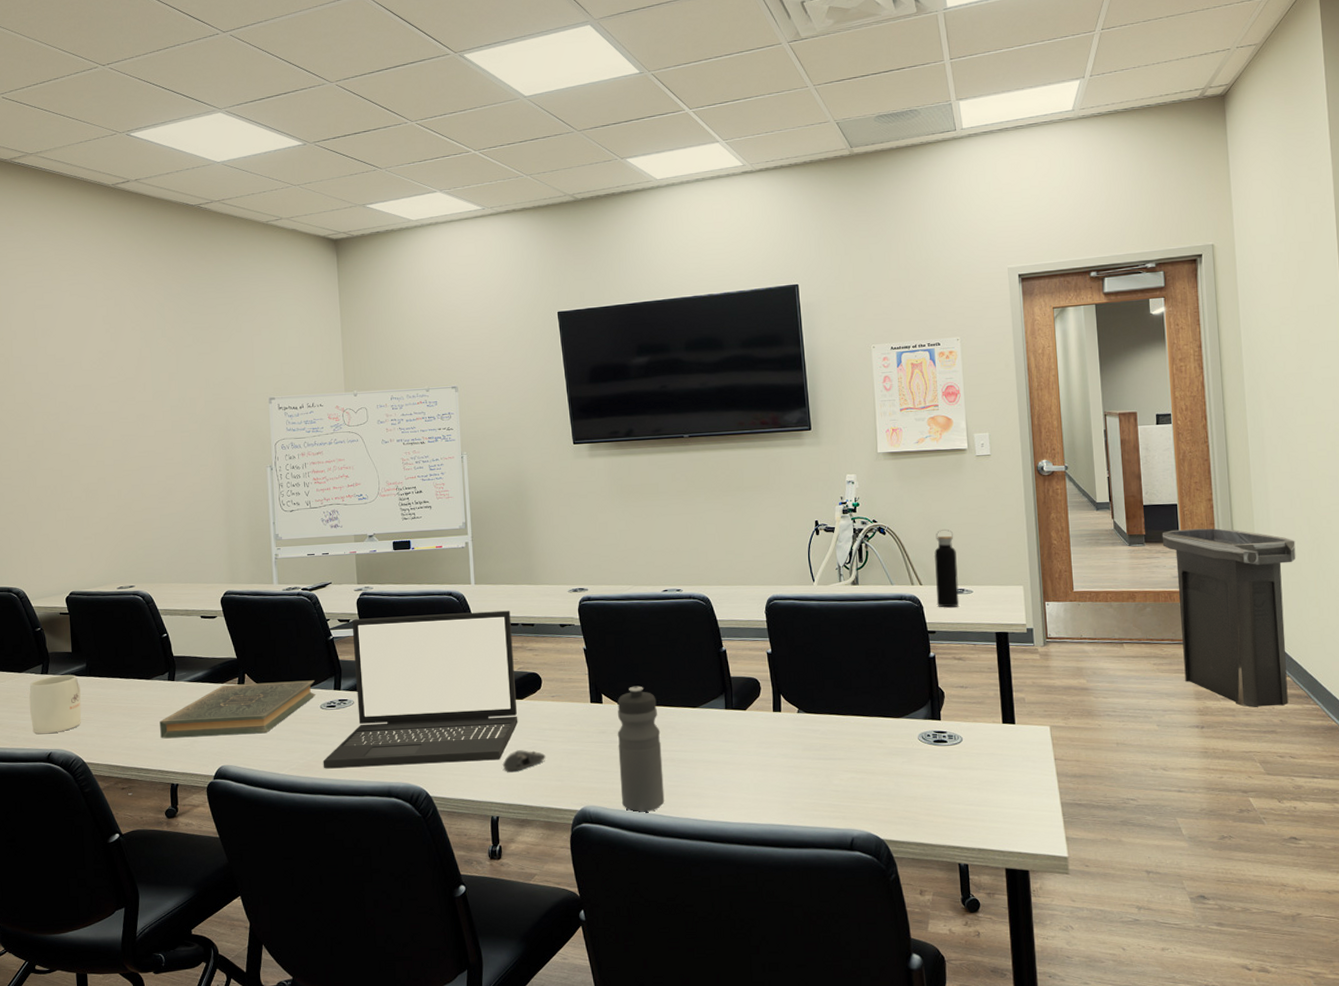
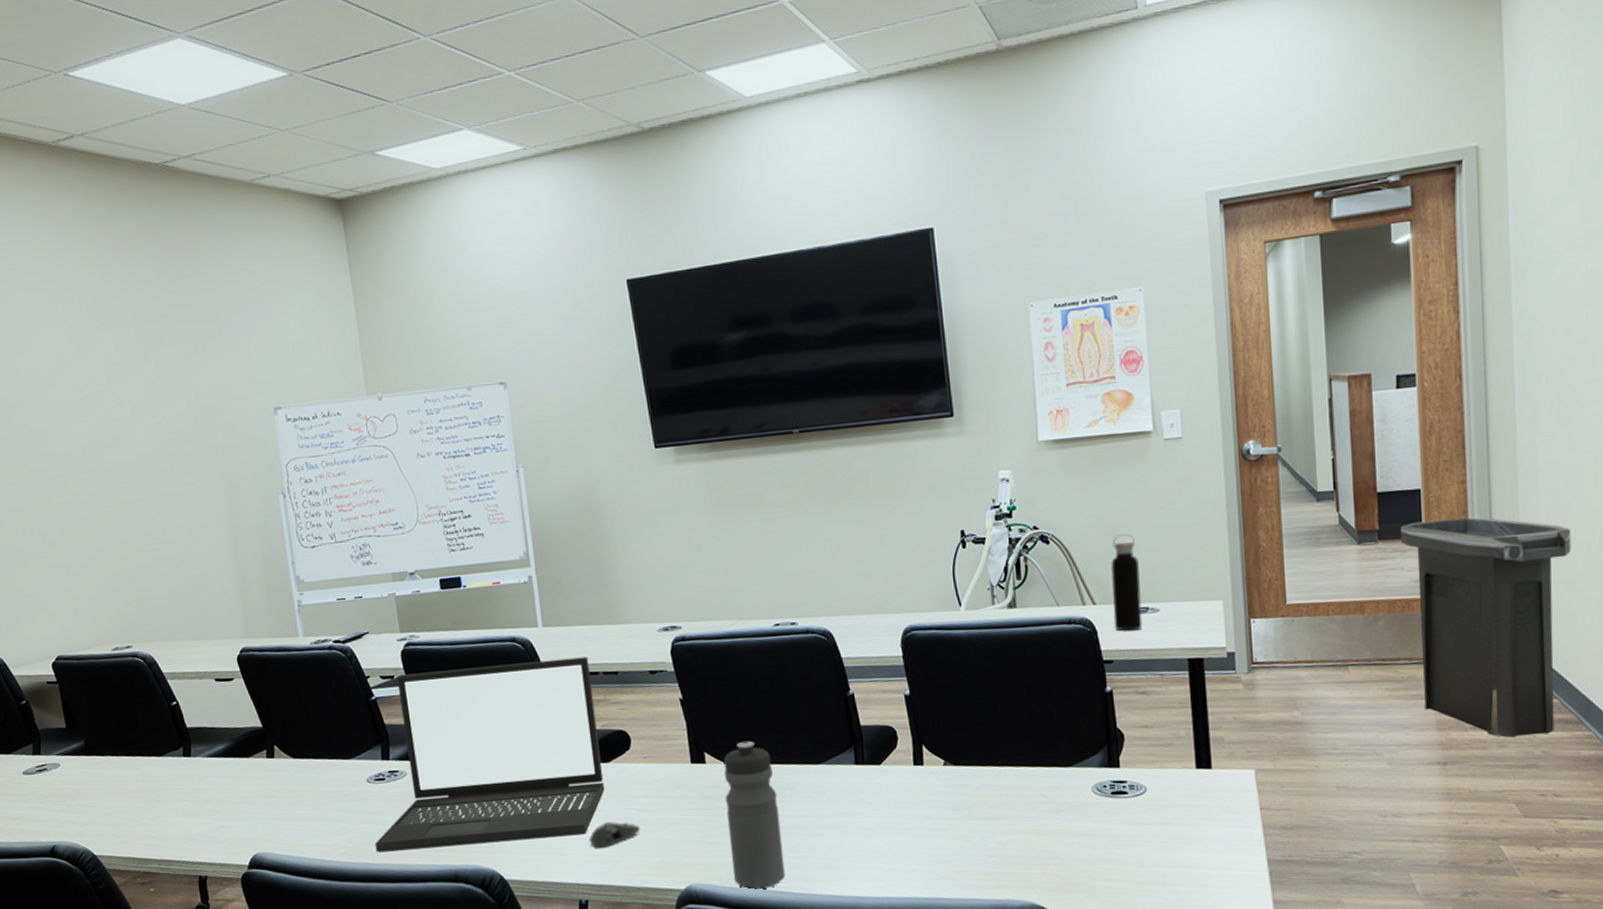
mug: present [28,674,82,735] -> none [20,754,86,825]
book: present [160,680,315,738] -> none [178,749,360,824]

